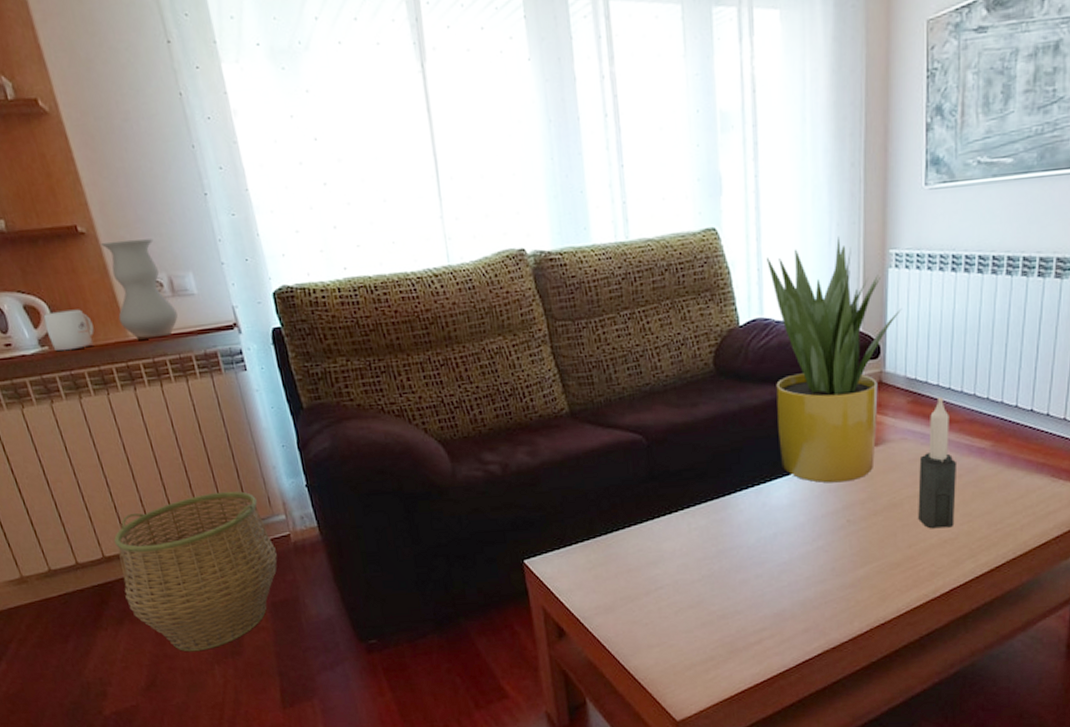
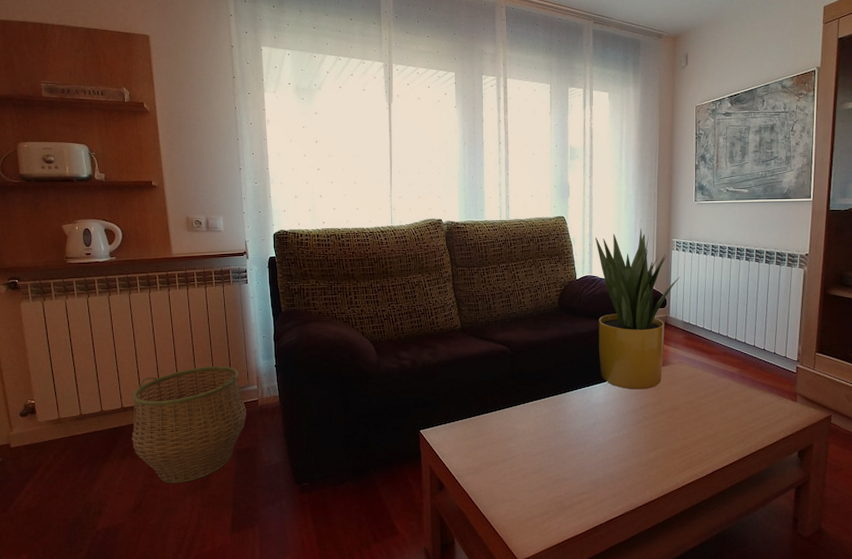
mug: present [43,309,95,352] -> none [116,234,149,261]
vase: present [100,239,178,340] -> none [165,193,207,258]
candle: present [918,396,958,529] -> none [691,336,717,427]

